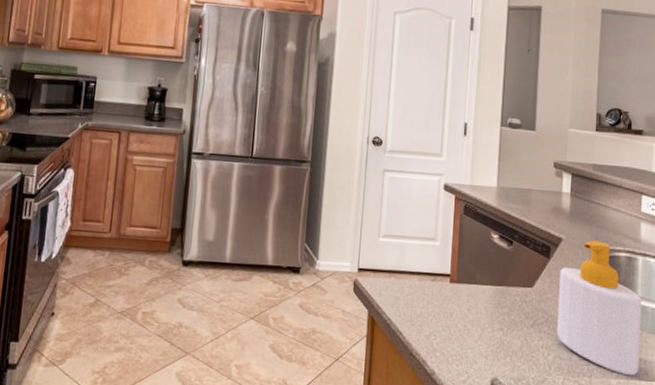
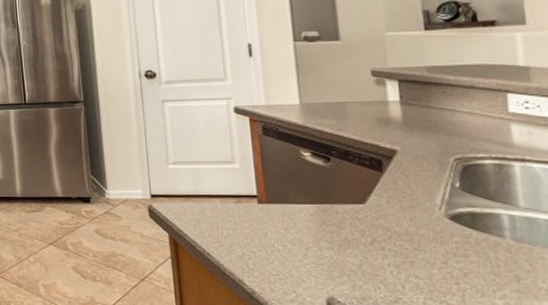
soap bottle: present [557,240,642,376] -> none [399,149,536,296]

